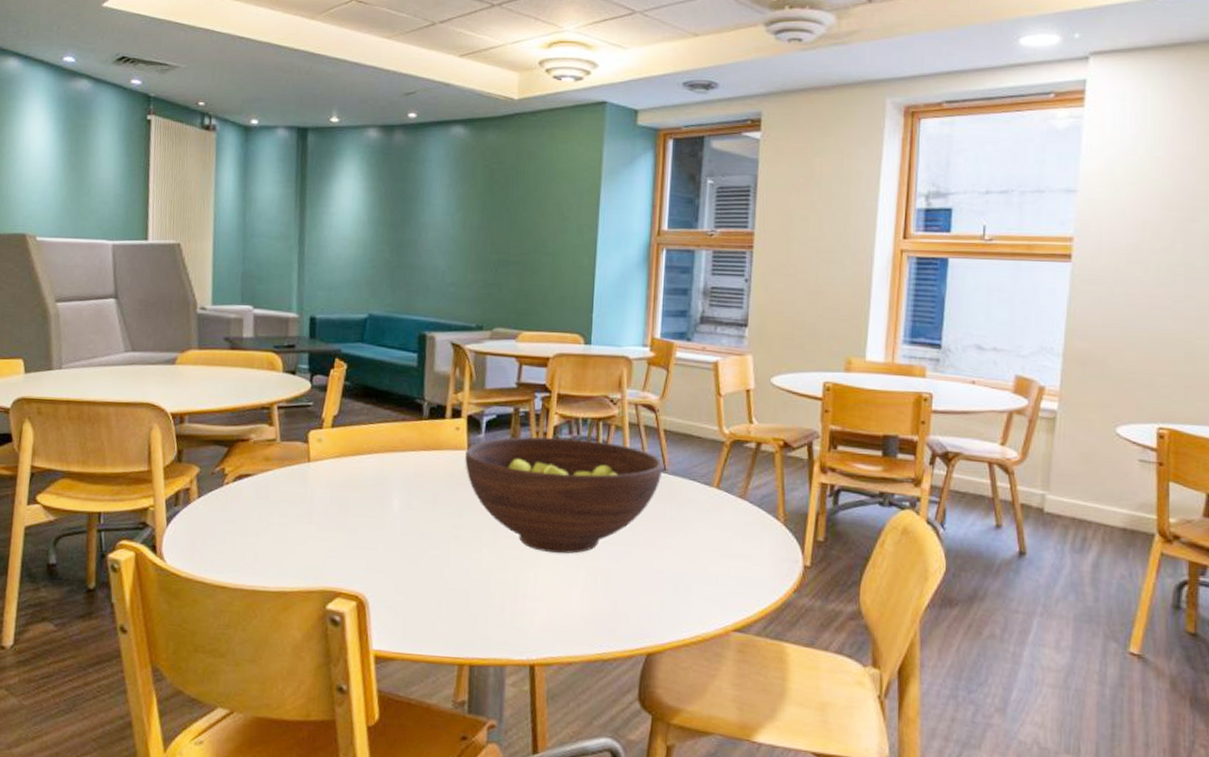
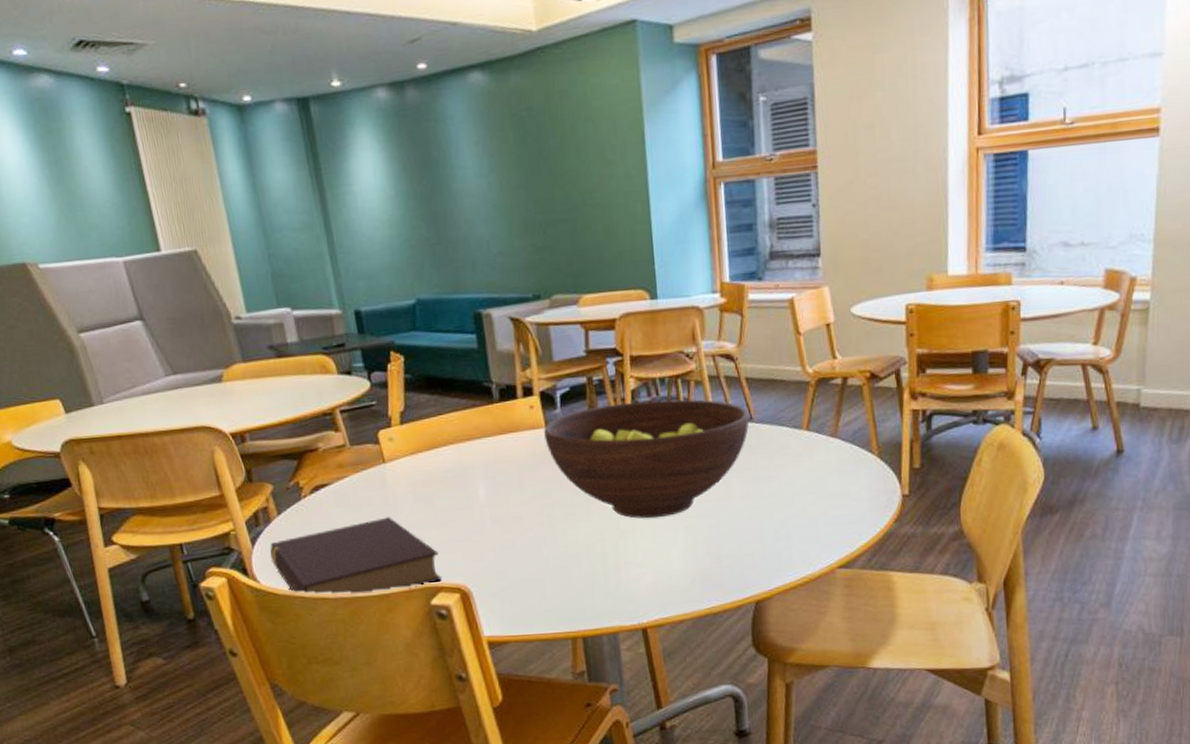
book: none [181,515,344,602] -> present [270,517,442,615]

